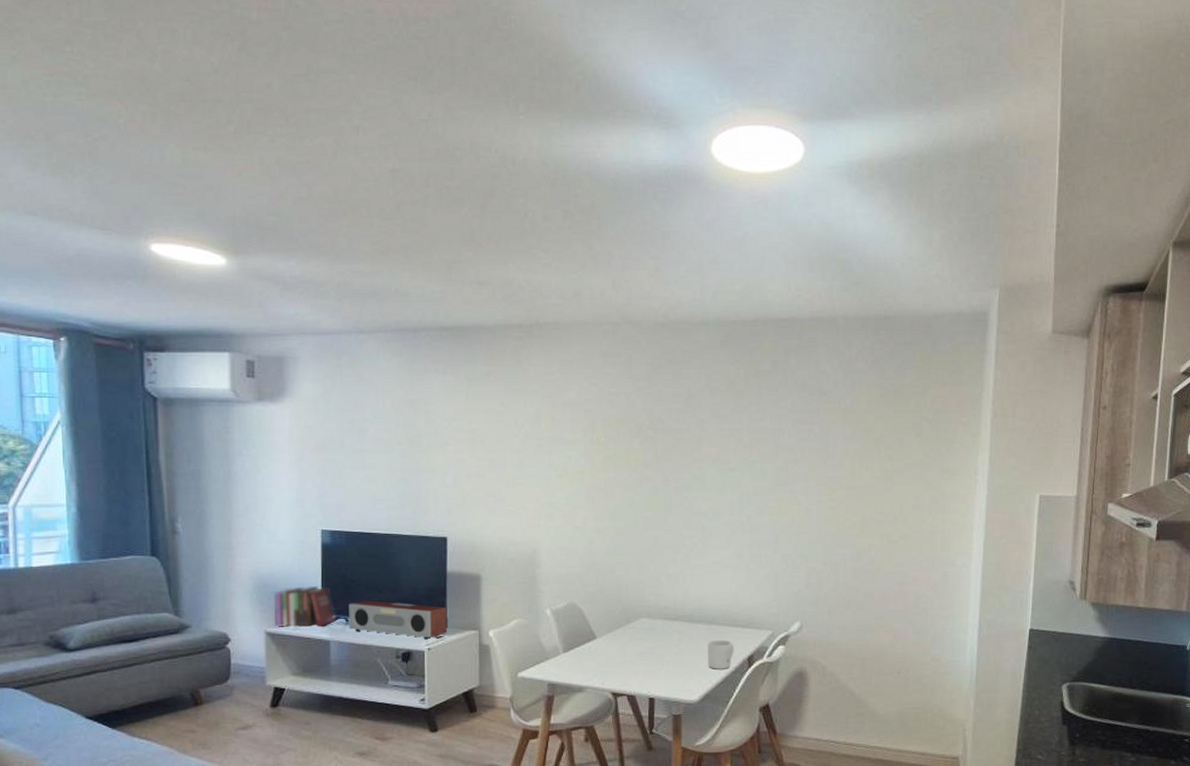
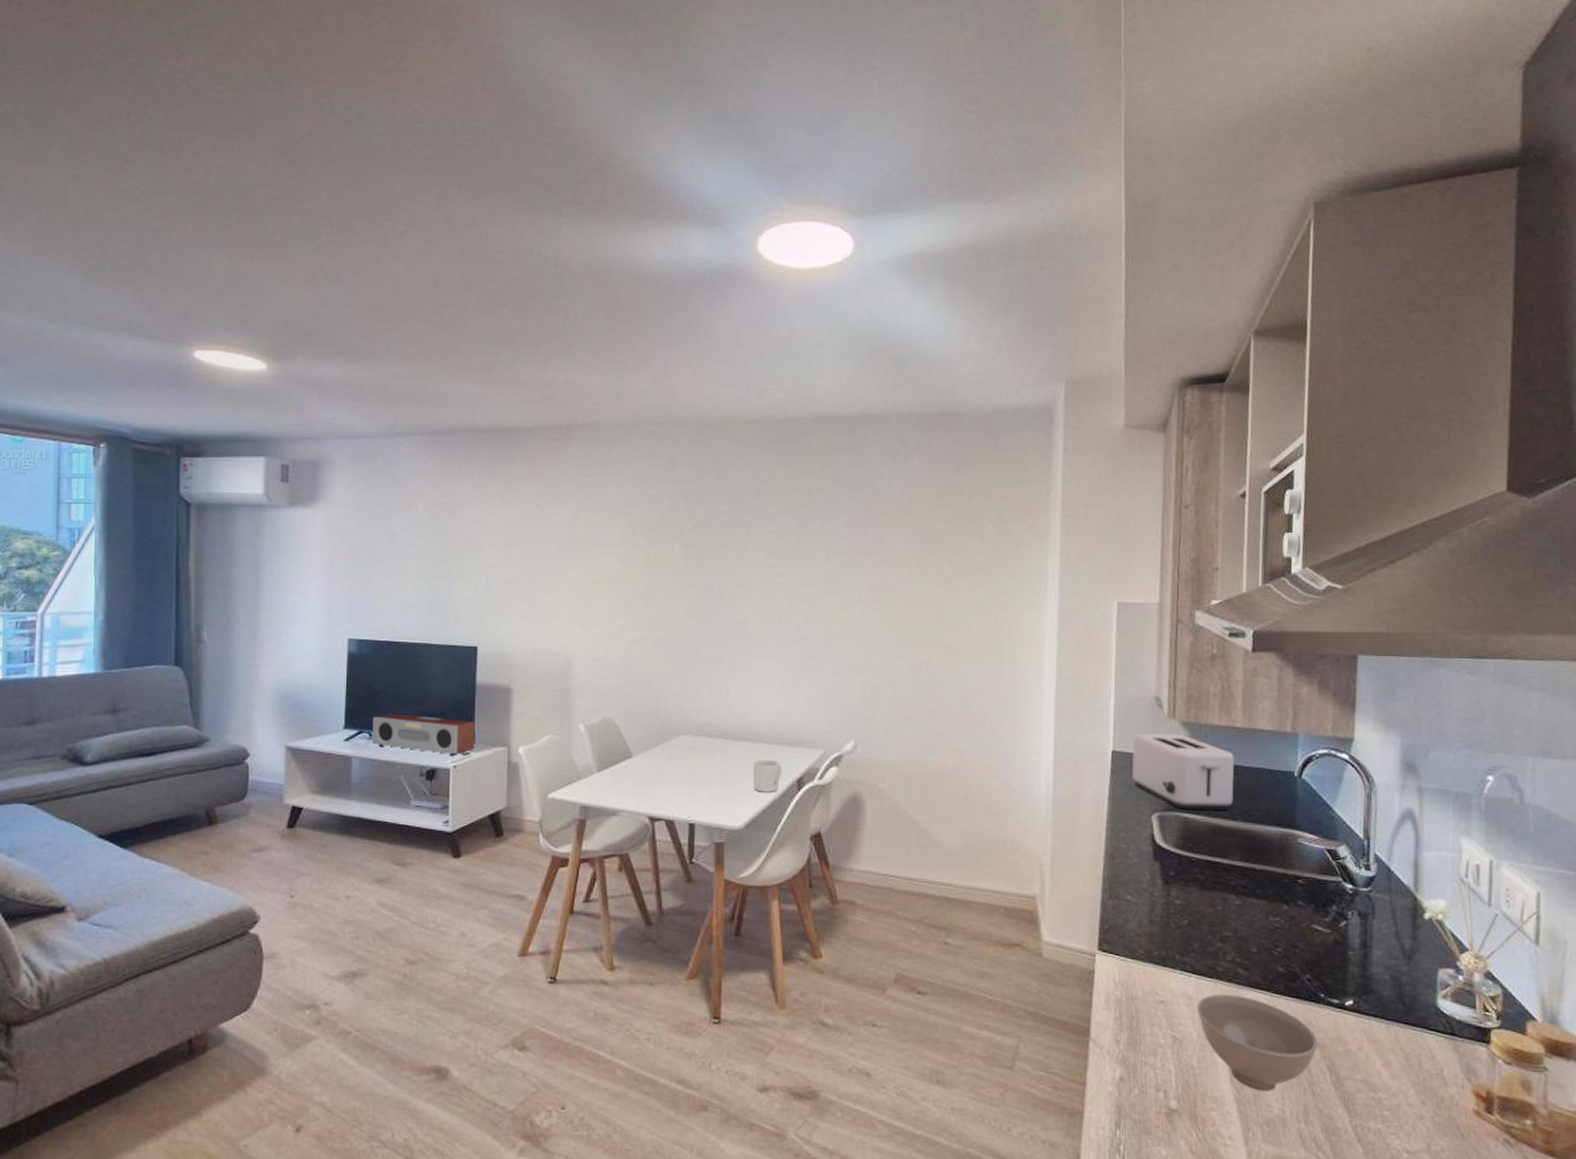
books: present [274,586,337,628] -> none [295,698,360,743]
toaster: none [1046,613,1136,681] -> present [1132,734,1235,811]

